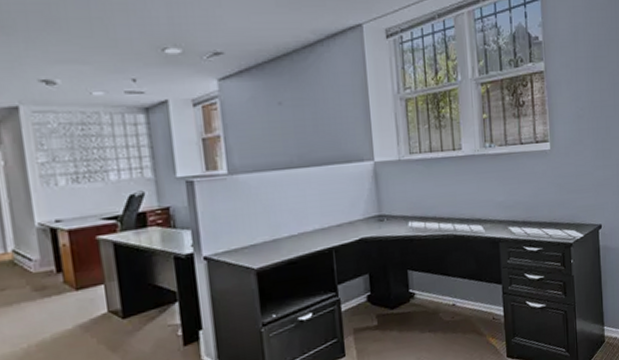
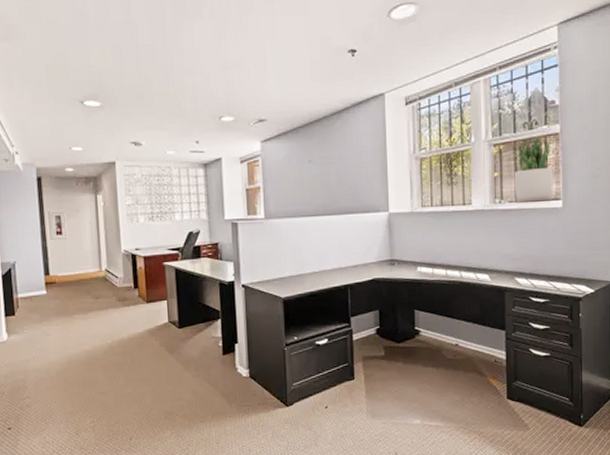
planter: none [502,77,541,147] -> present [514,138,553,204]

